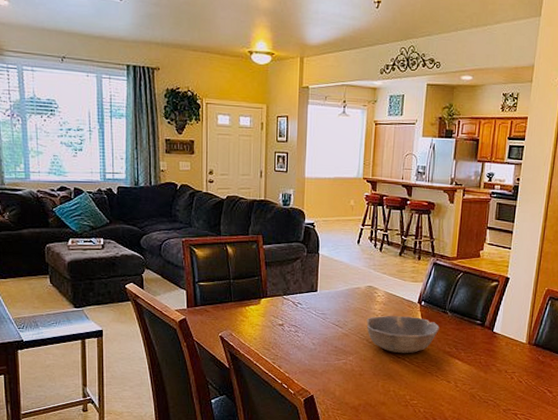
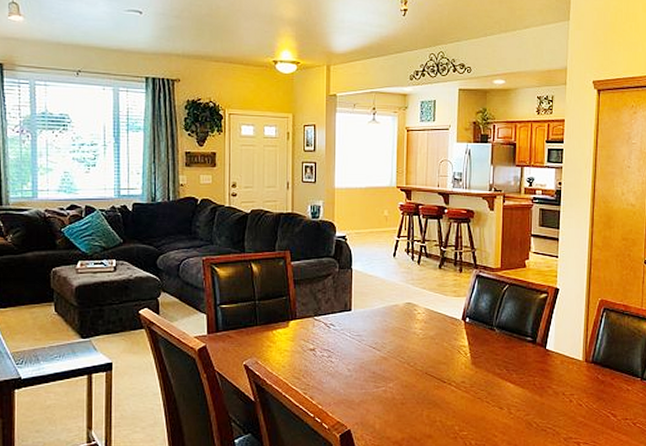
bowl: present [366,315,439,354] -> none [407,334,487,378]

